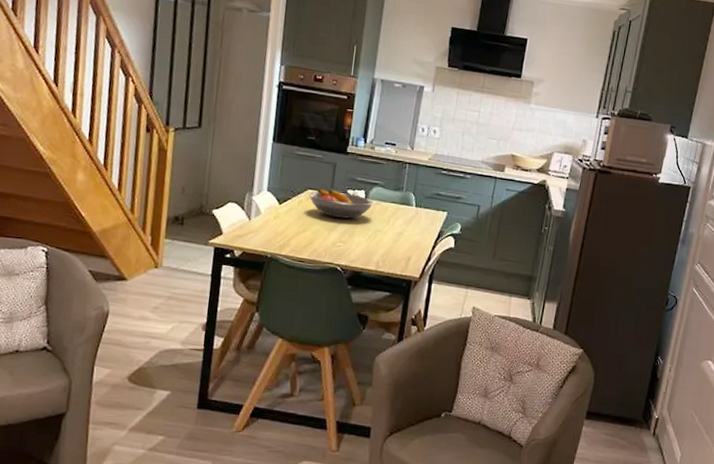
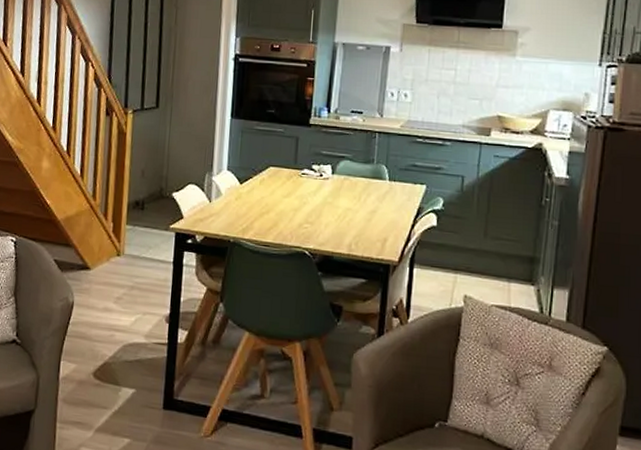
fruit bowl: present [309,189,373,219] -> none [271,165,341,197]

